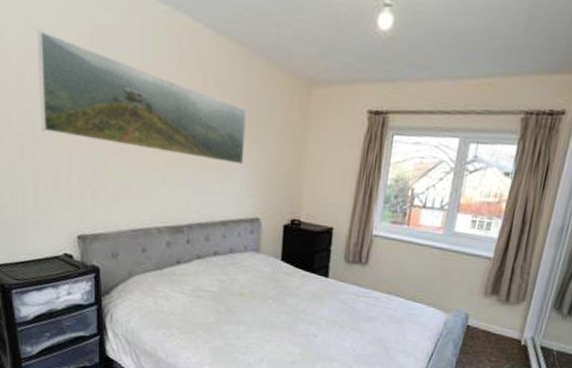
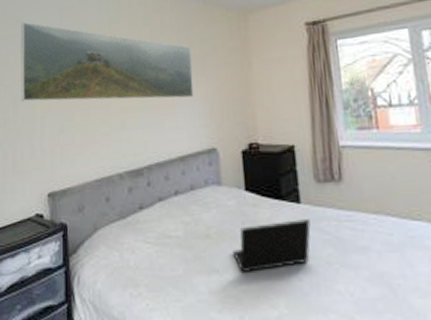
laptop: none [261,290,333,327] -> present [232,219,311,274]

